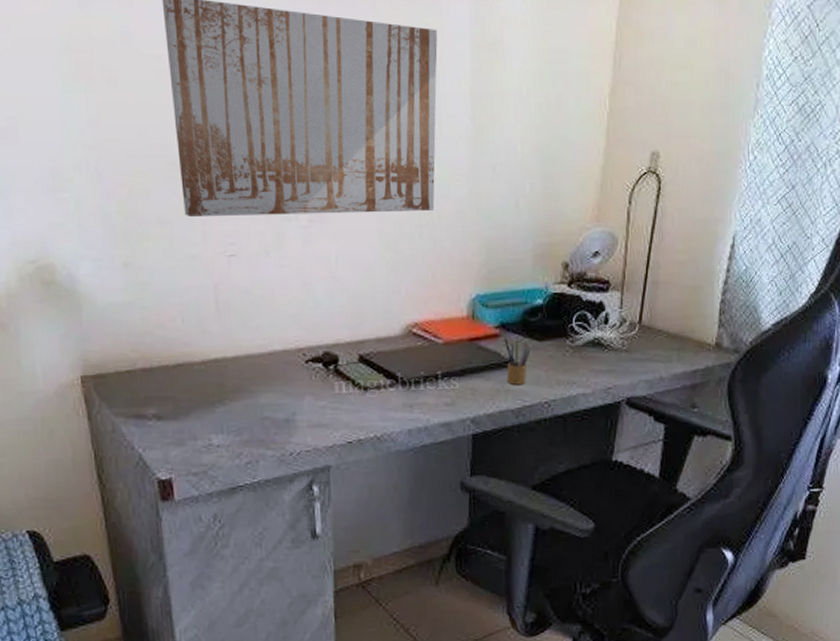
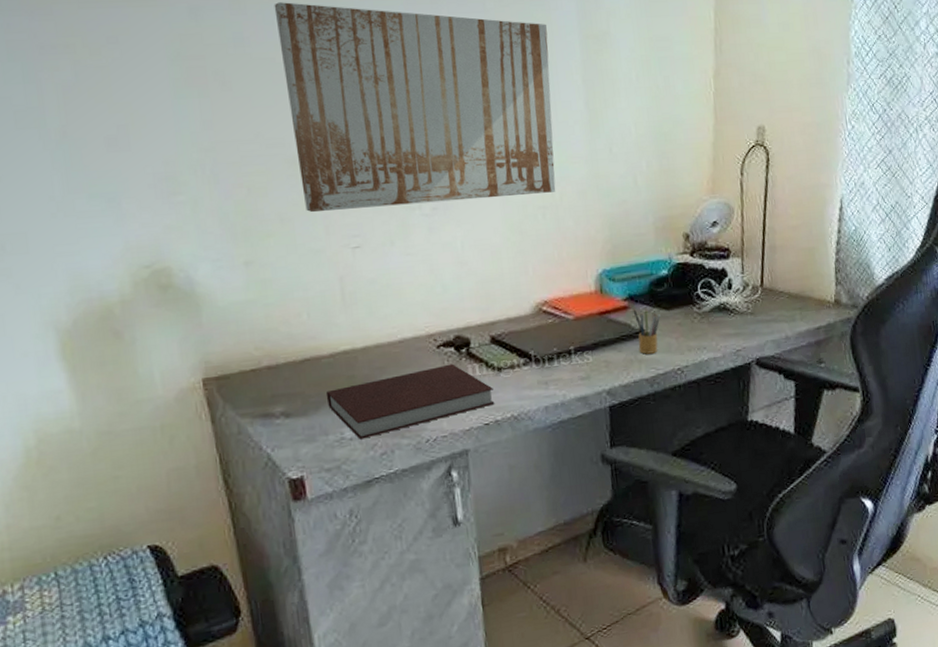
notebook: none [196,379,359,447] -> present [326,363,495,440]

